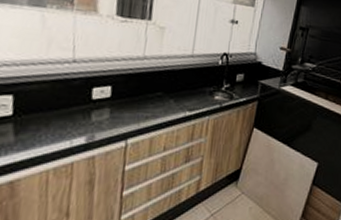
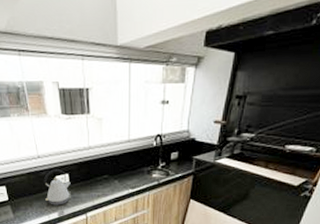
kettle: none [71,79,113,127] -> present [43,169,71,205]

